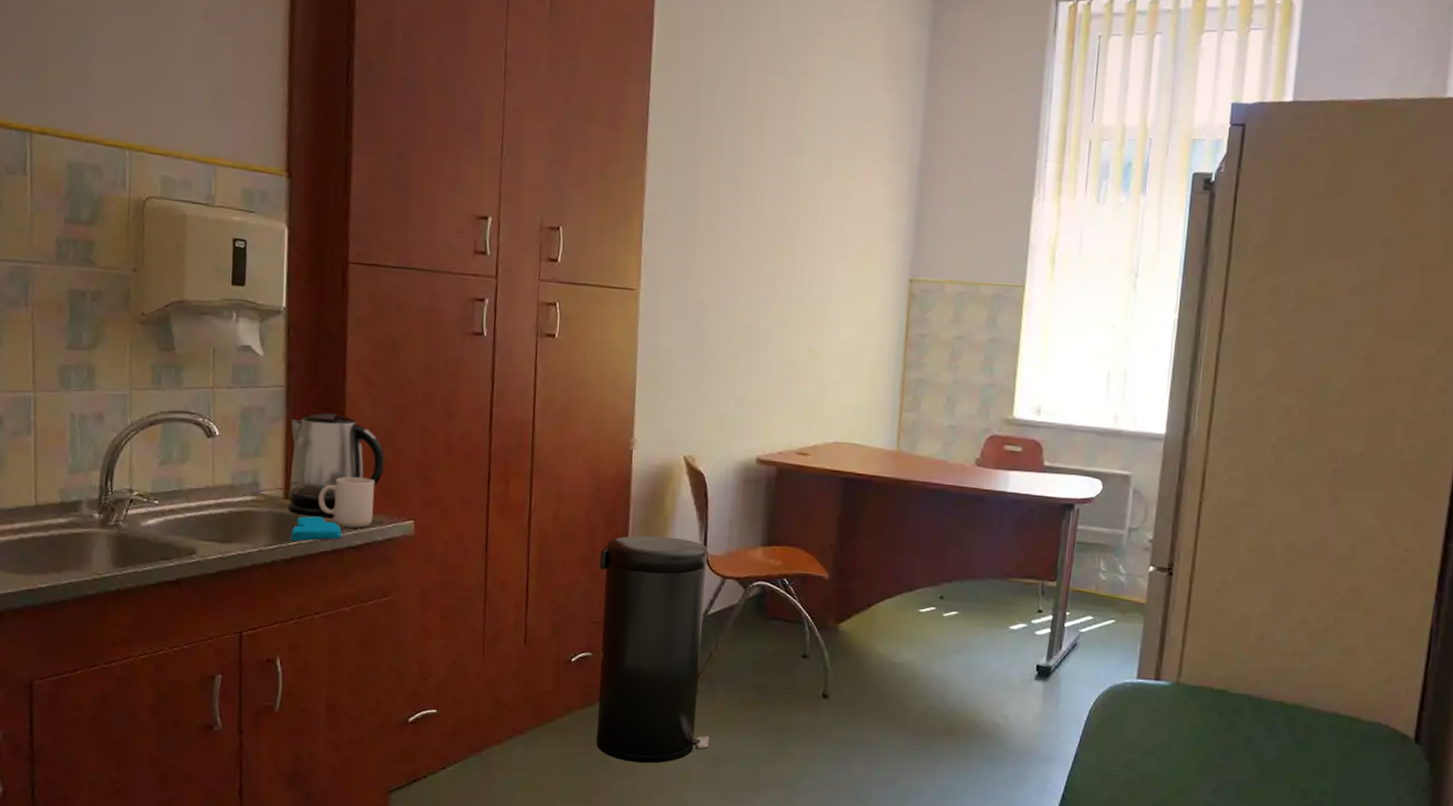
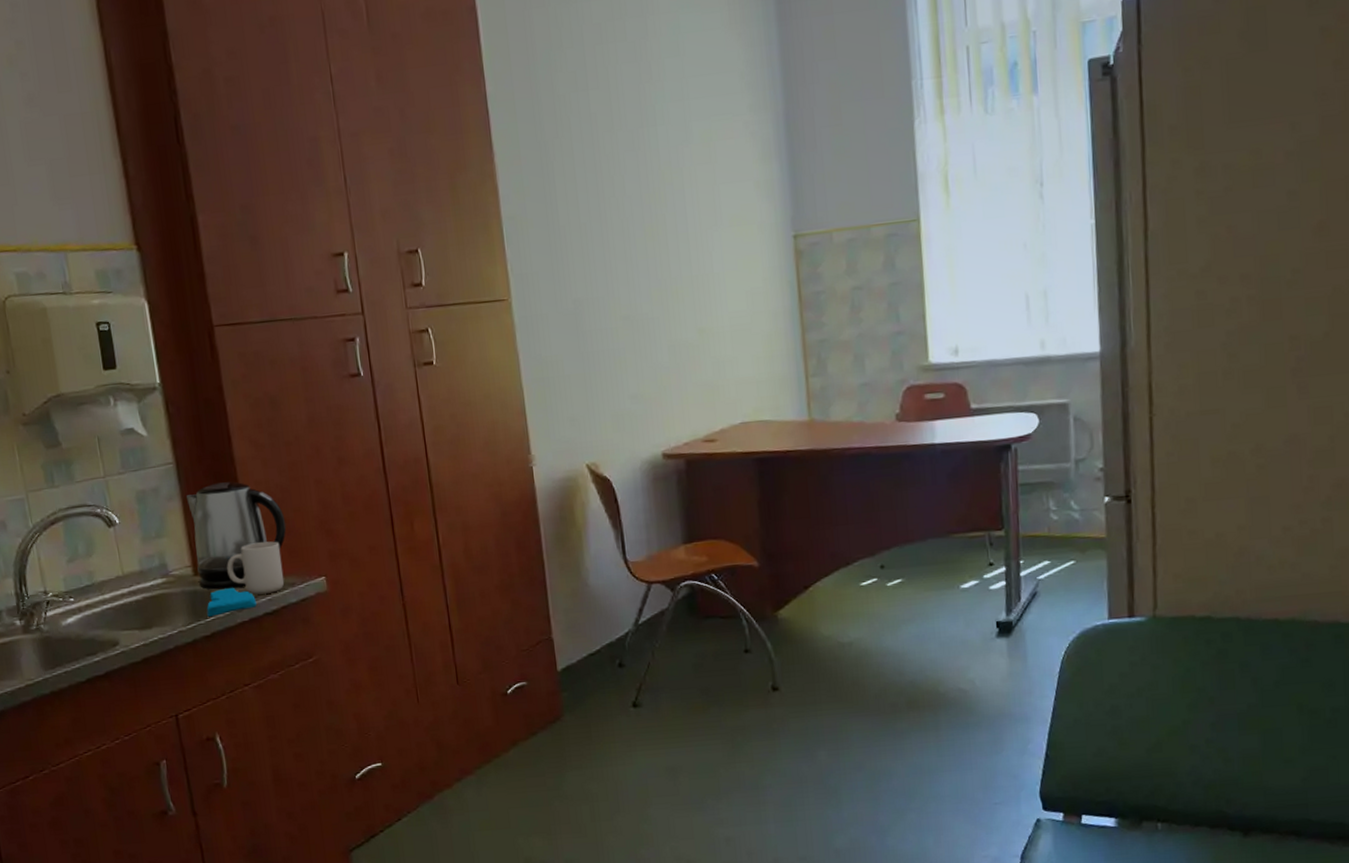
pedal bin: present [596,535,710,763] -> none [518,550,663,786]

